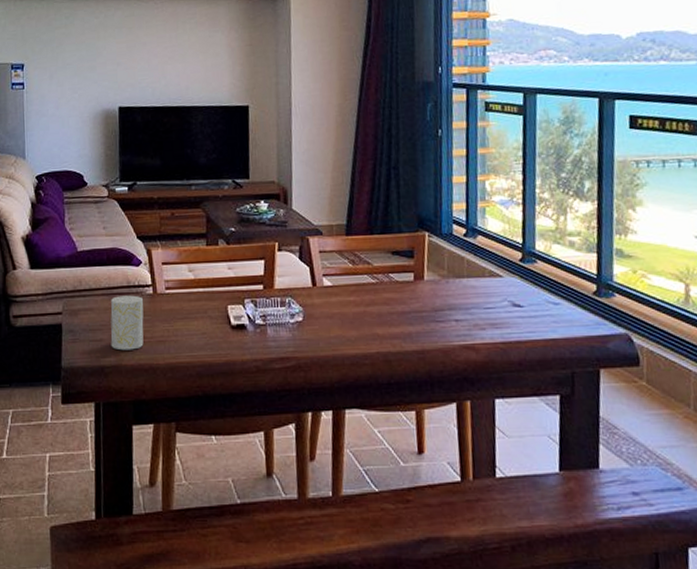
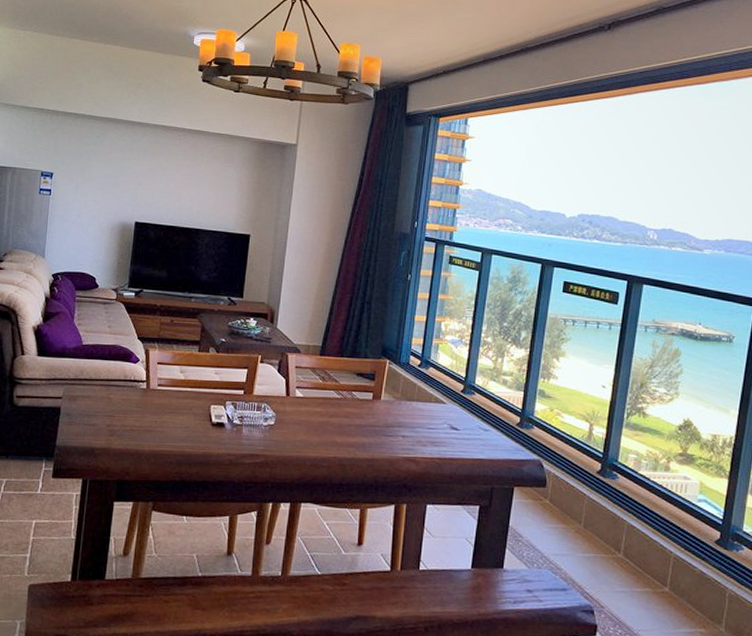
cup: present [110,295,144,351] -> none [103,387,136,436]

